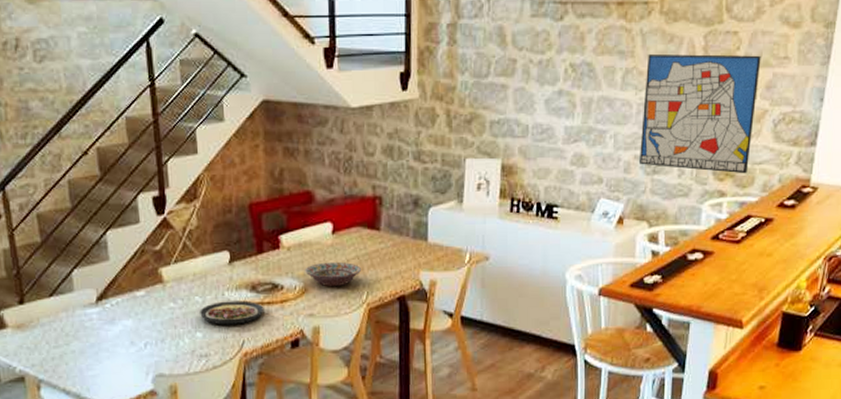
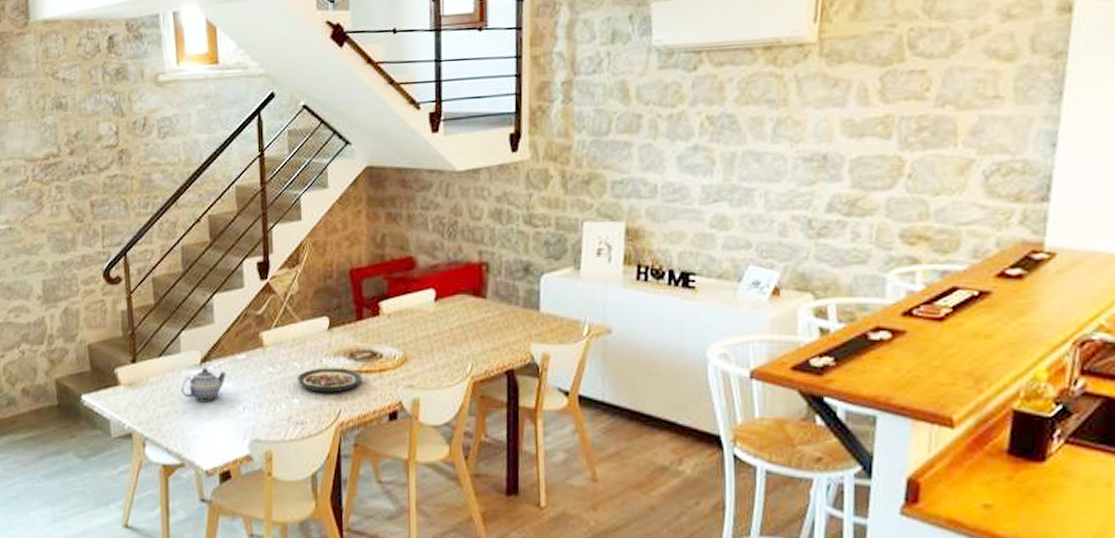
teapot: none [77,306,125,340] -> present [181,368,226,401]
decorative bowl: present [305,261,361,287] -> none [405,330,465,358]
wall art: present [640,53,761,174] -> none [799,96,961,237]

